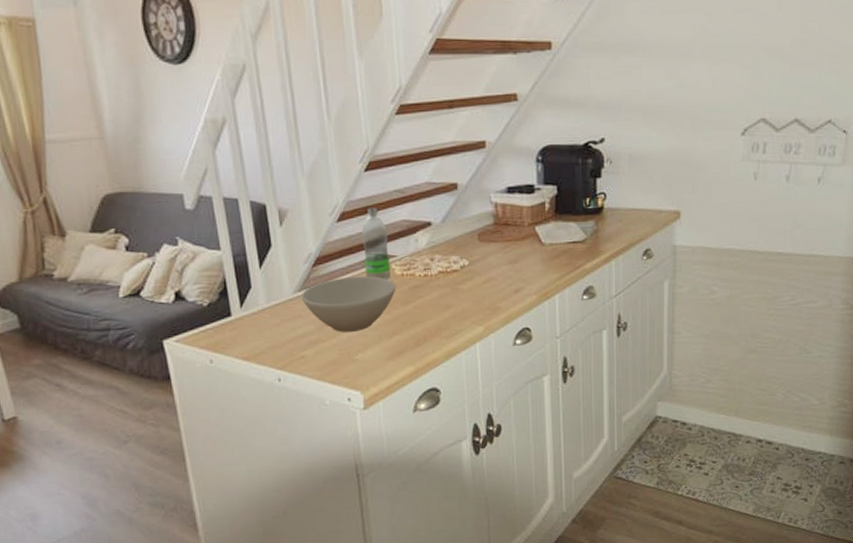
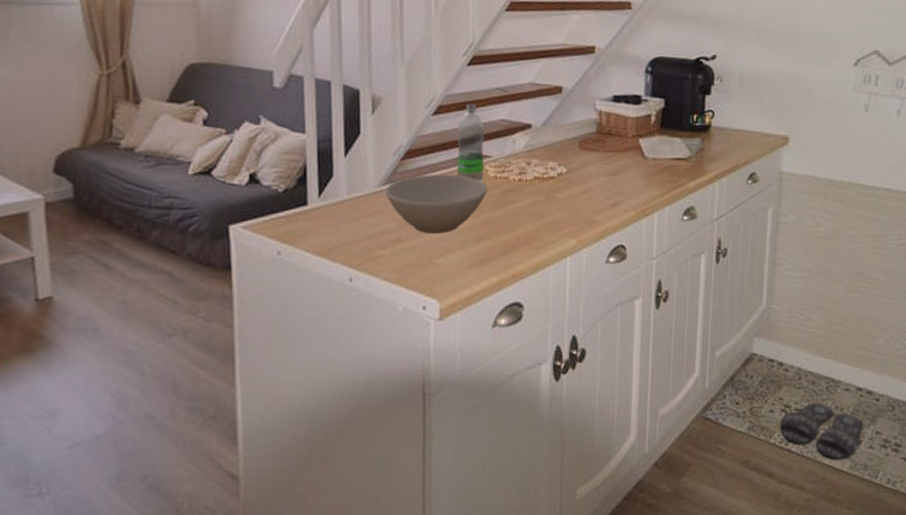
slippers: none [687,455,765,505] -> present [780,402,863,459]

